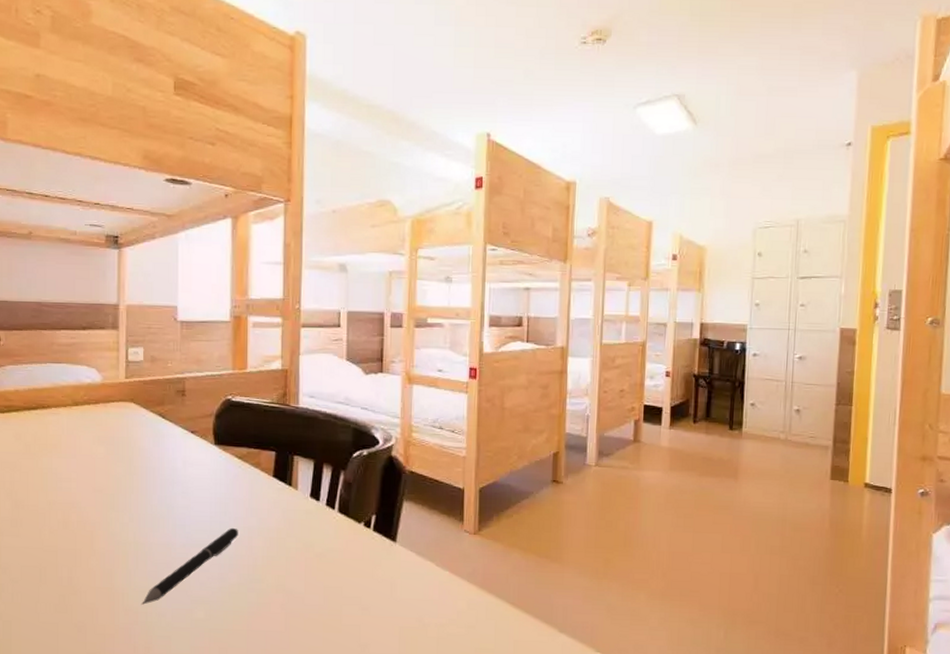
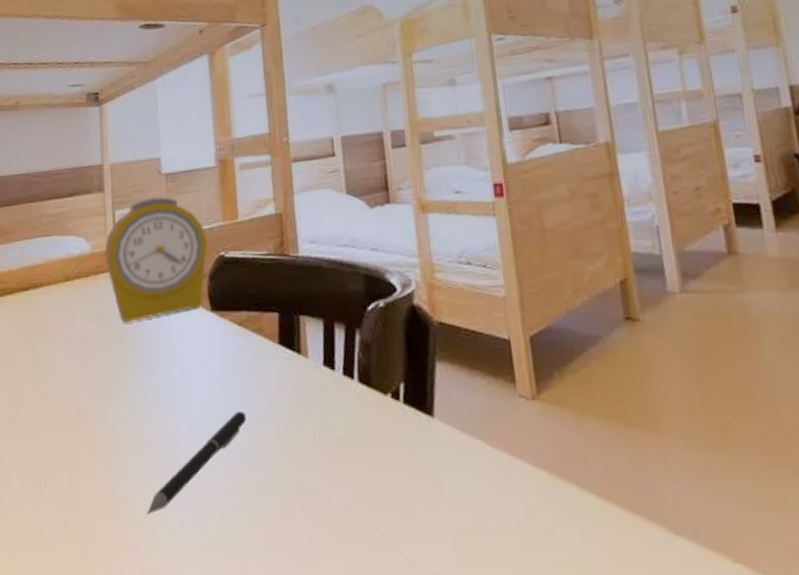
alarm clock: none [115,341,217,448] -> present [104,197,208,323]

